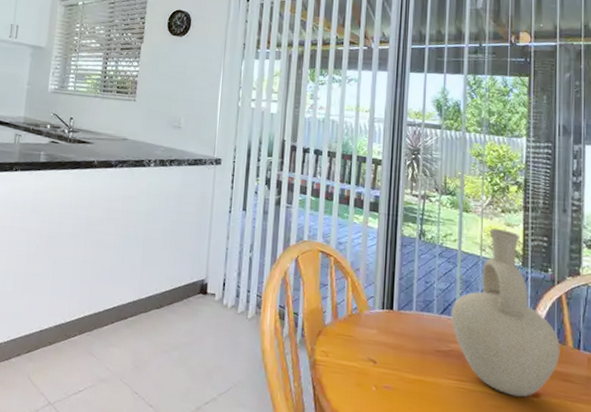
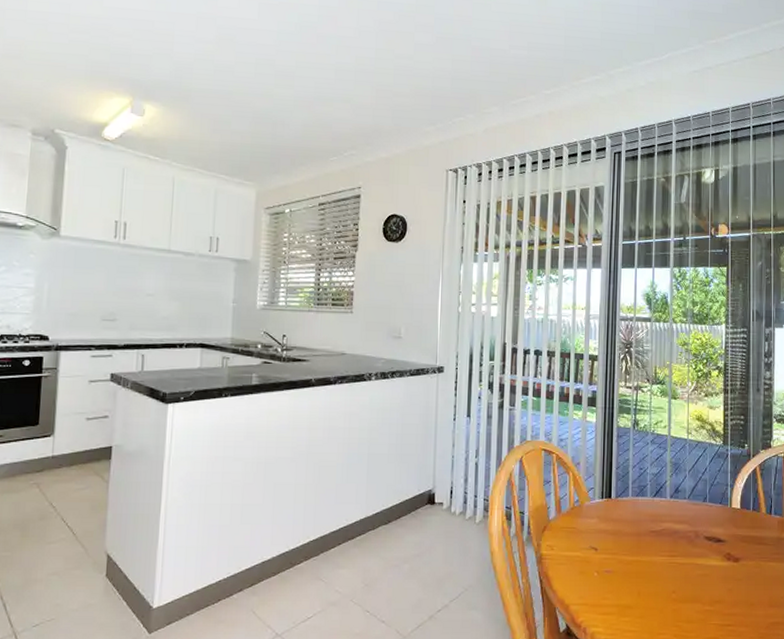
vase: present [451,228,560,397] -> none [663,412,755,564]

